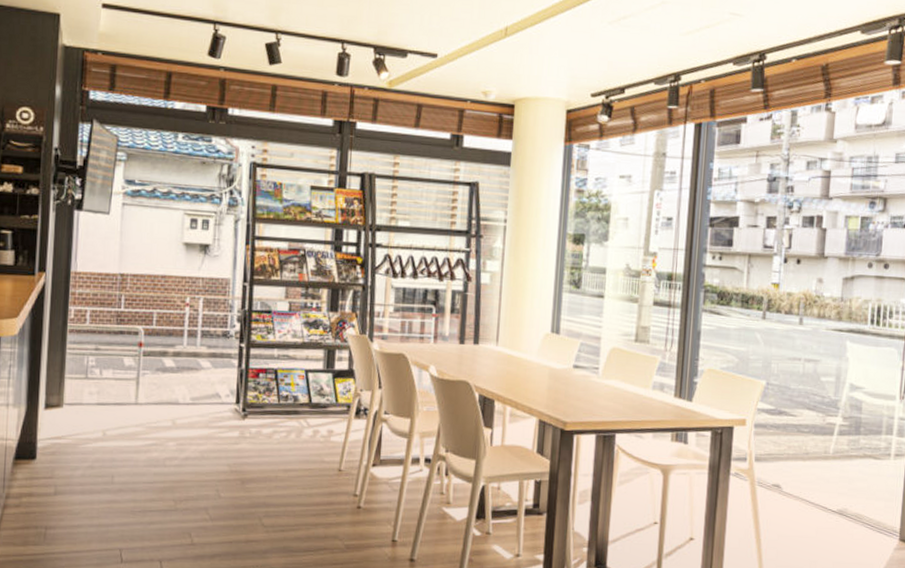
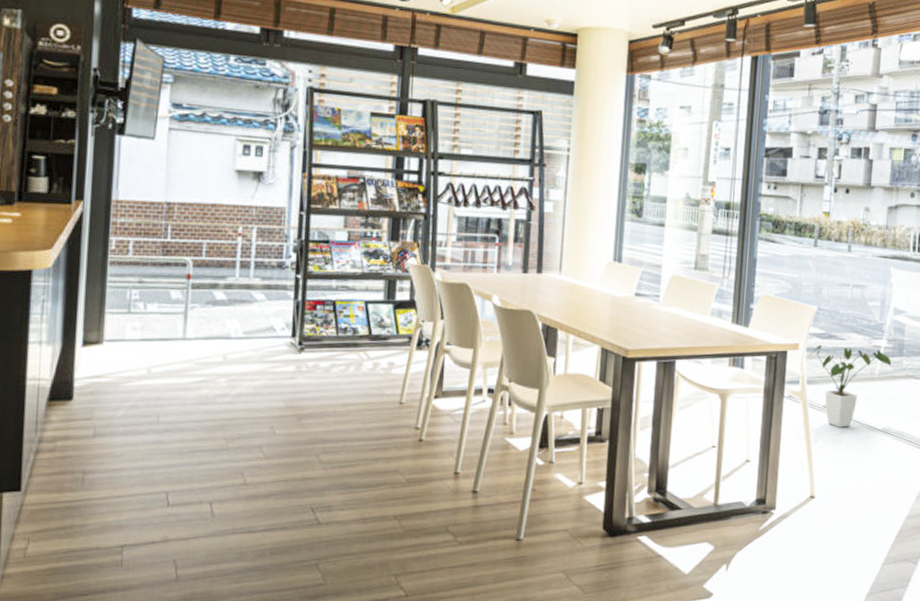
house plant: none [758,420,848,508] -> present [810,344,892,427]

